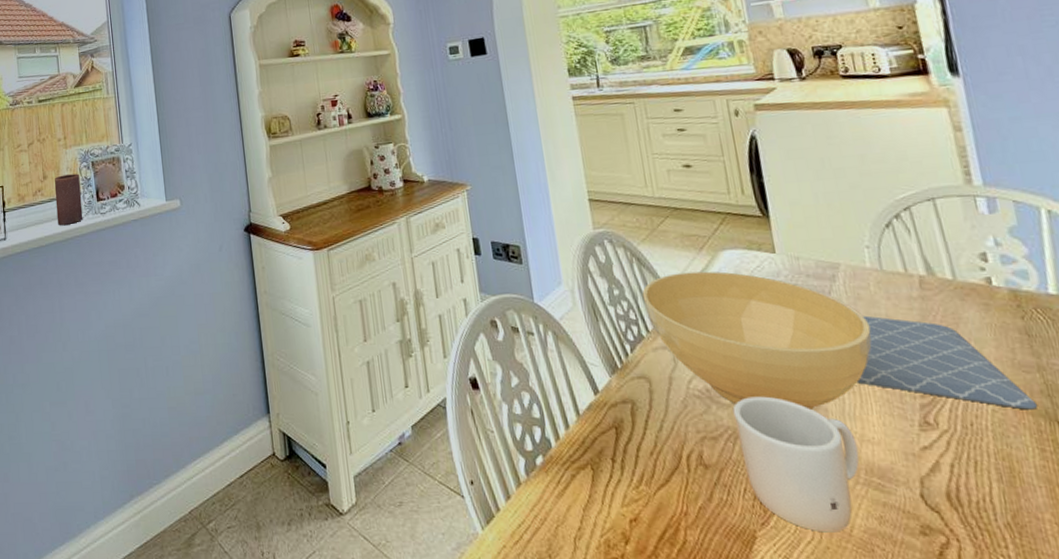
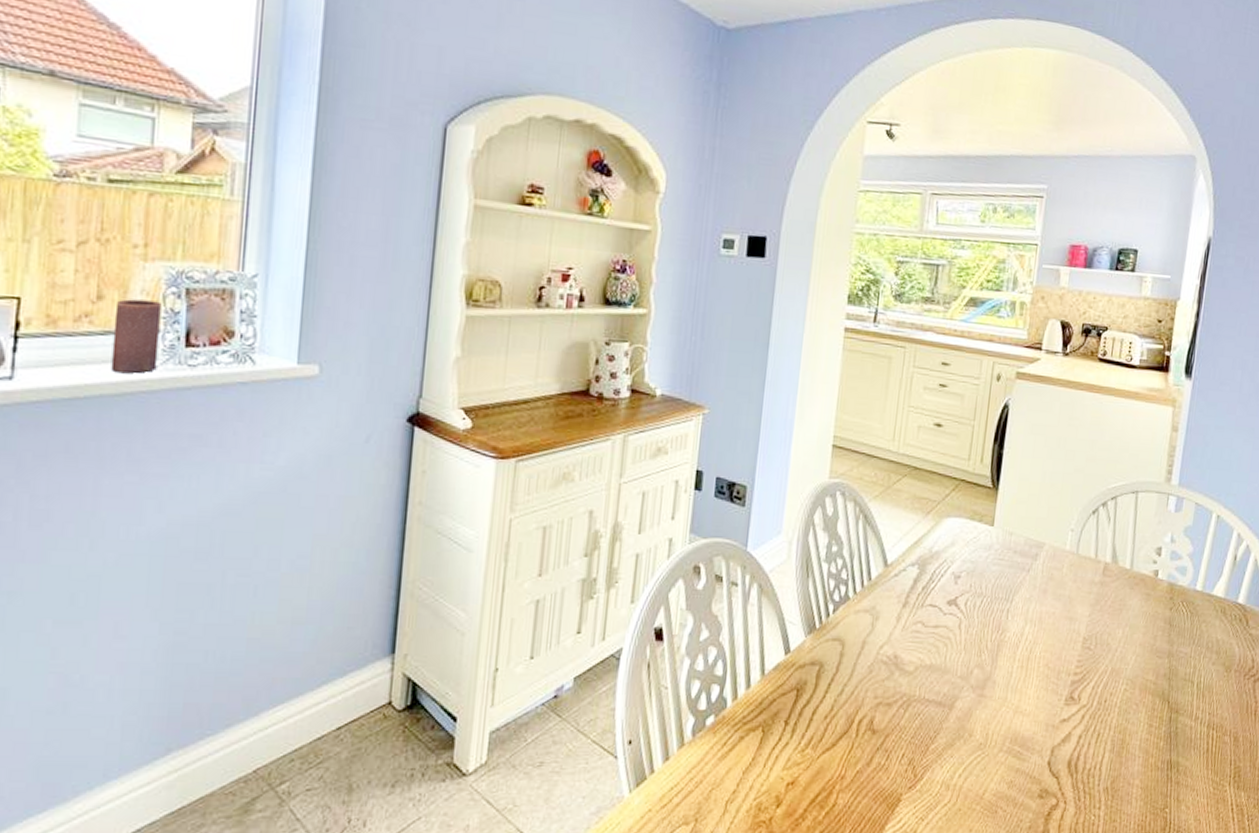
bowl: present [642,271,873,409] -> none [858,535,1053,681]
mug: present [732,396,860,533] -> none [908,665,1011,796]
placemat: present [856,315,1037,410] -> none [1026,595,1158,690]

